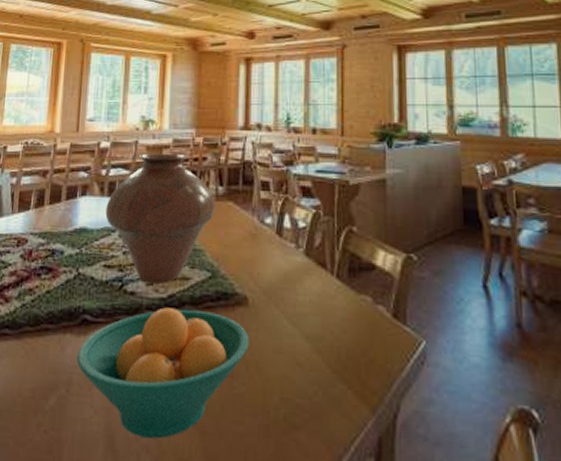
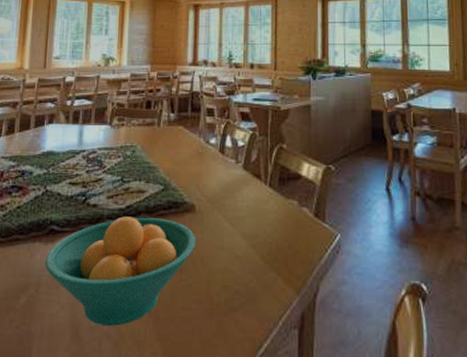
vase: present [105,153,215,284] -> none [70,86,167,197]

